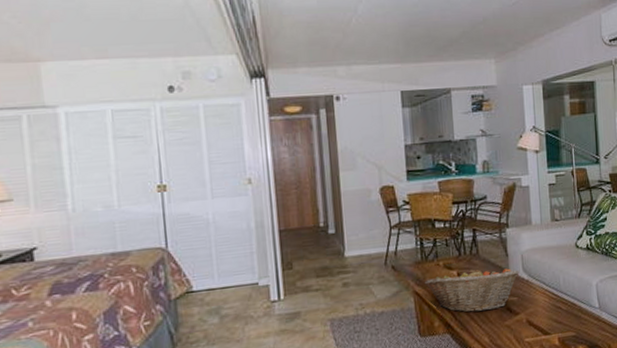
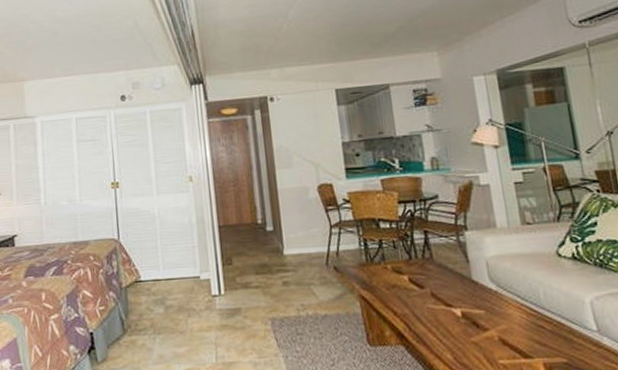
fruit basket: present [424,267,519,313] -> none [370,272,485,324]

